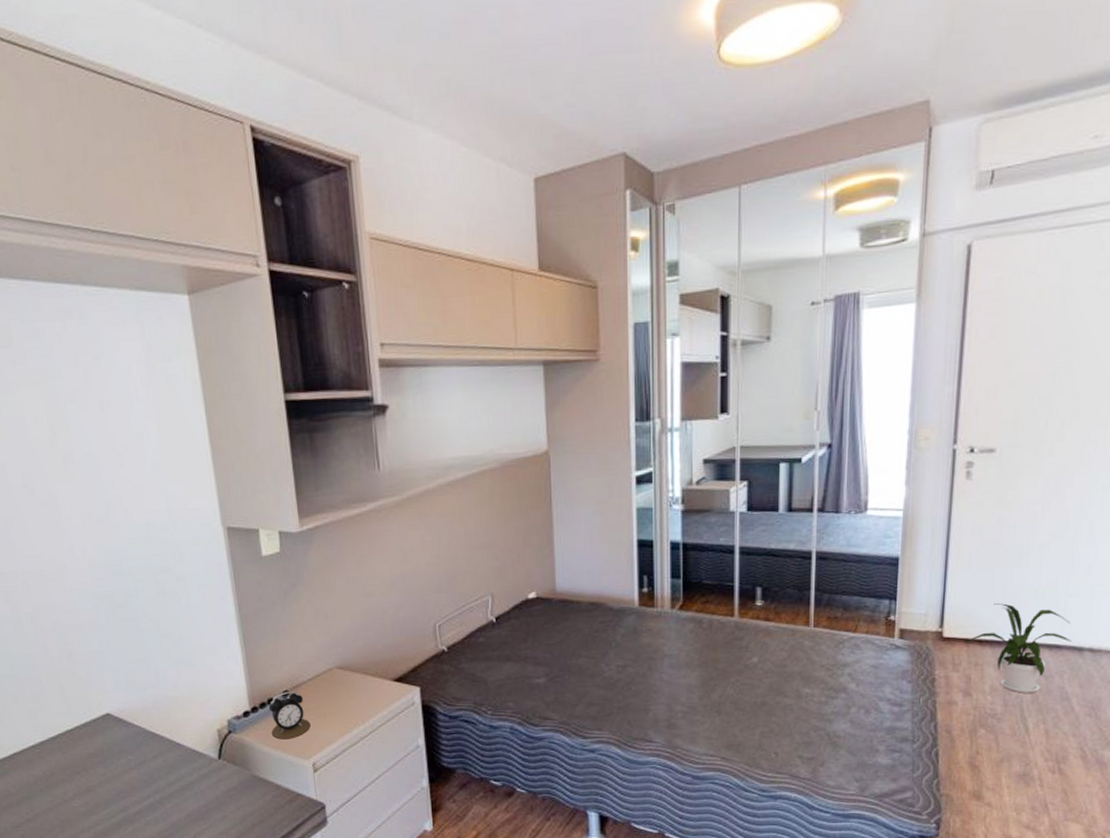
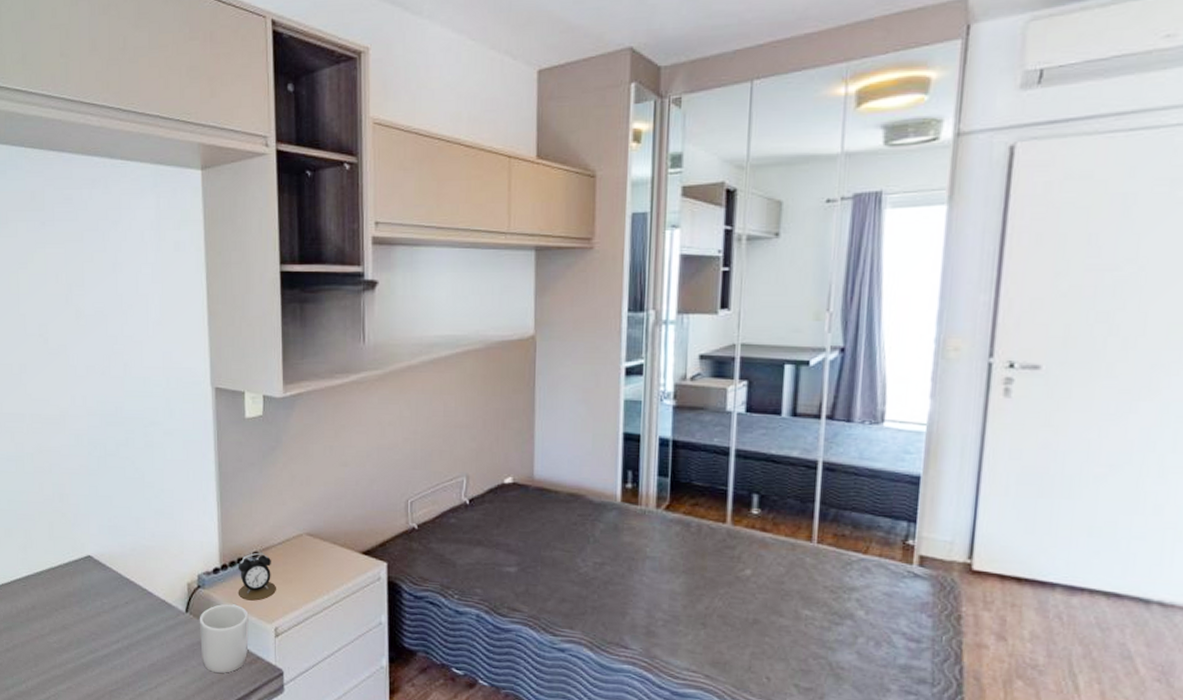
mug: none [233,744,288,815] -> present [199,603,249,674]
house plant: present [964,602,1072,693] -> none [998,537,1137,646]

